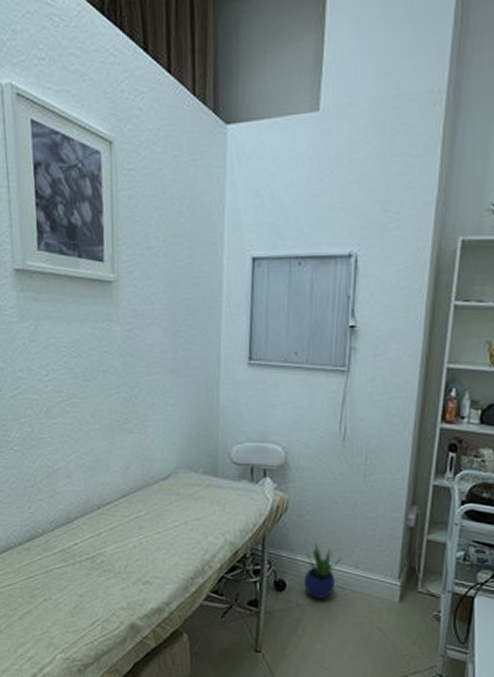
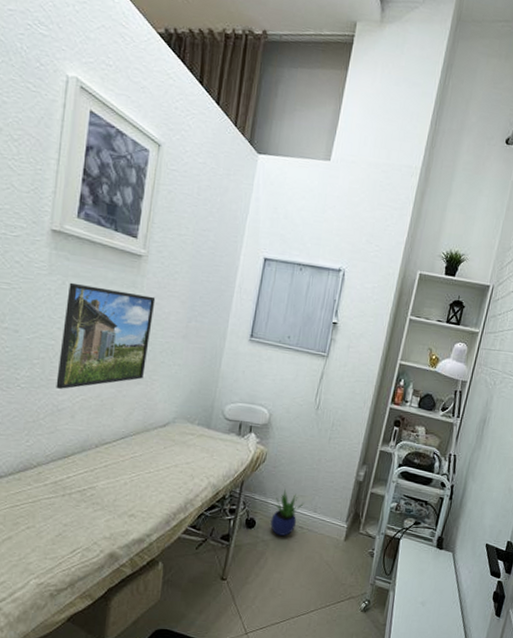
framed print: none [42,326,136,447] -> present [56,282,156,389]

